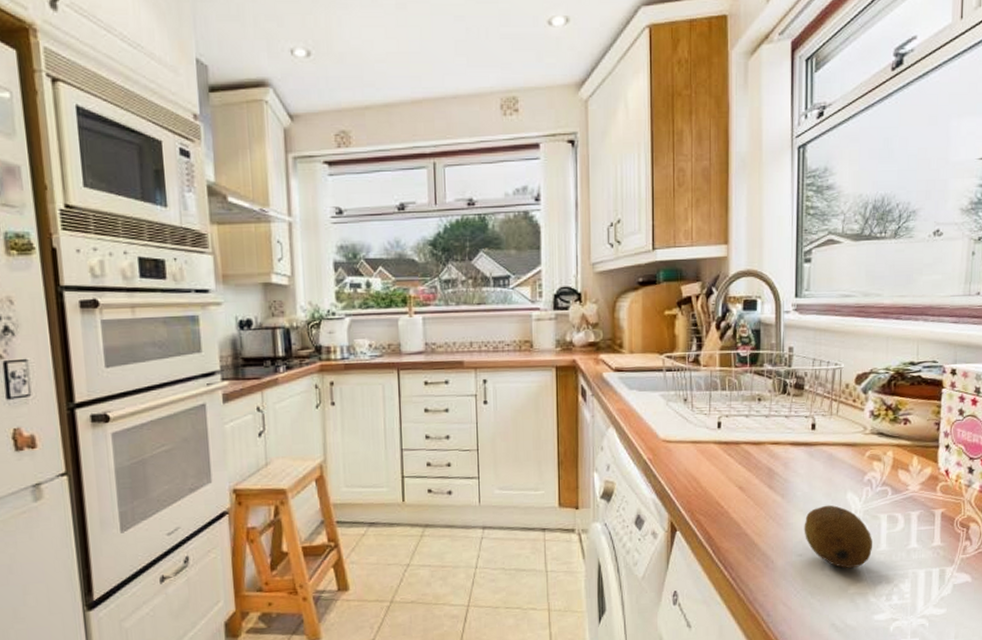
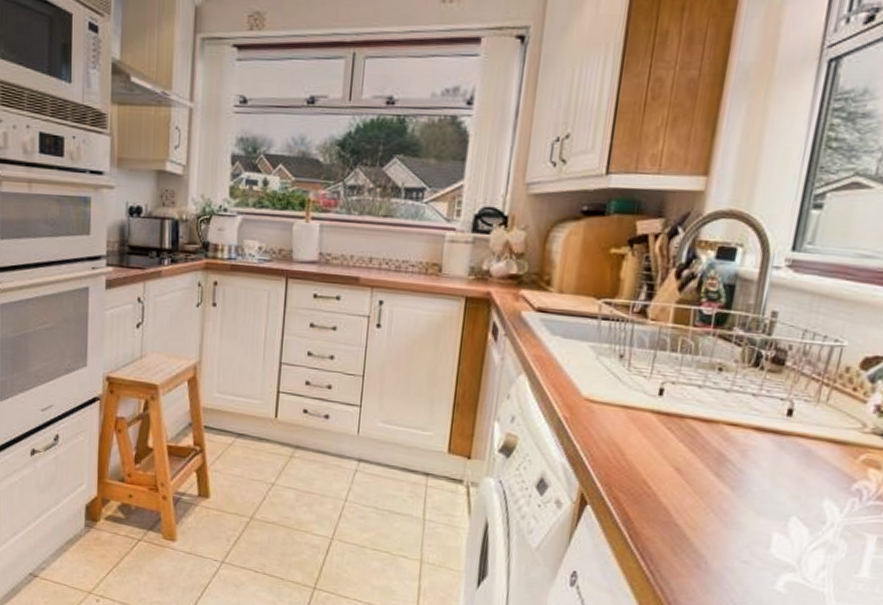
fruit: present [804,505,872,569] -> none [754,509,850,592]

